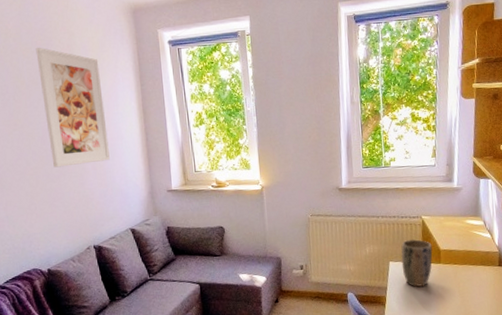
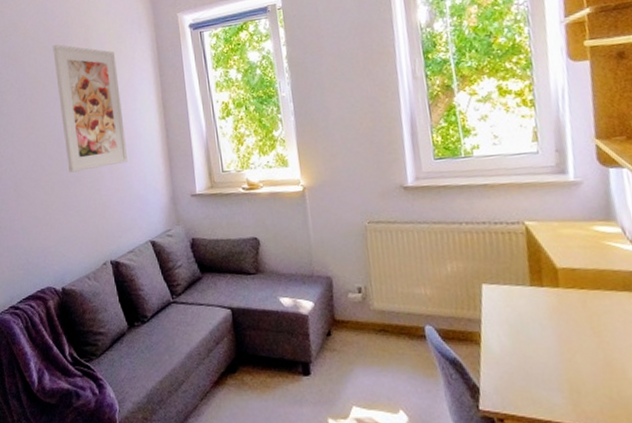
plant pot: present [401,239,433,287] -> none [497,253,547,320]

